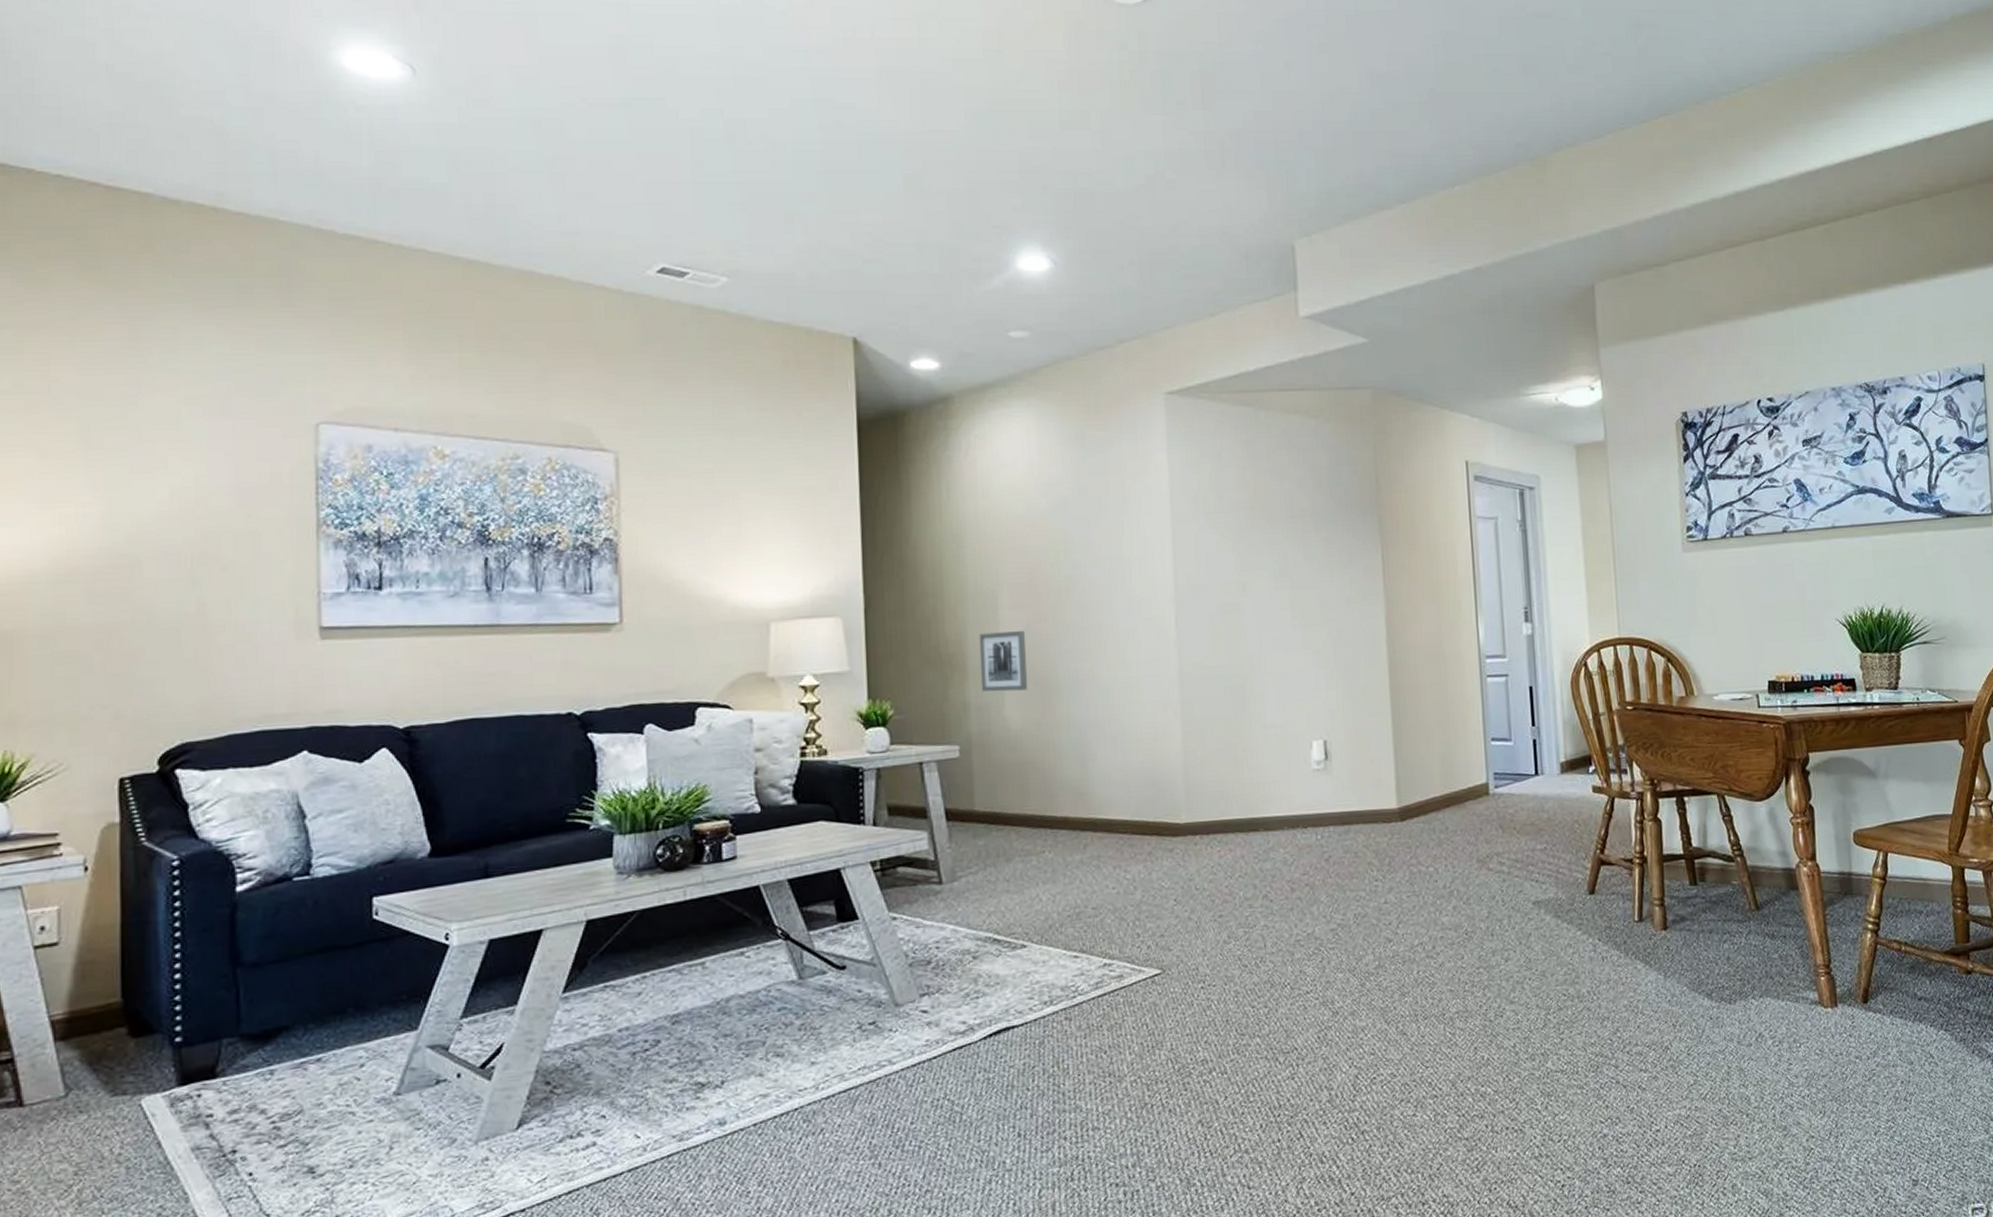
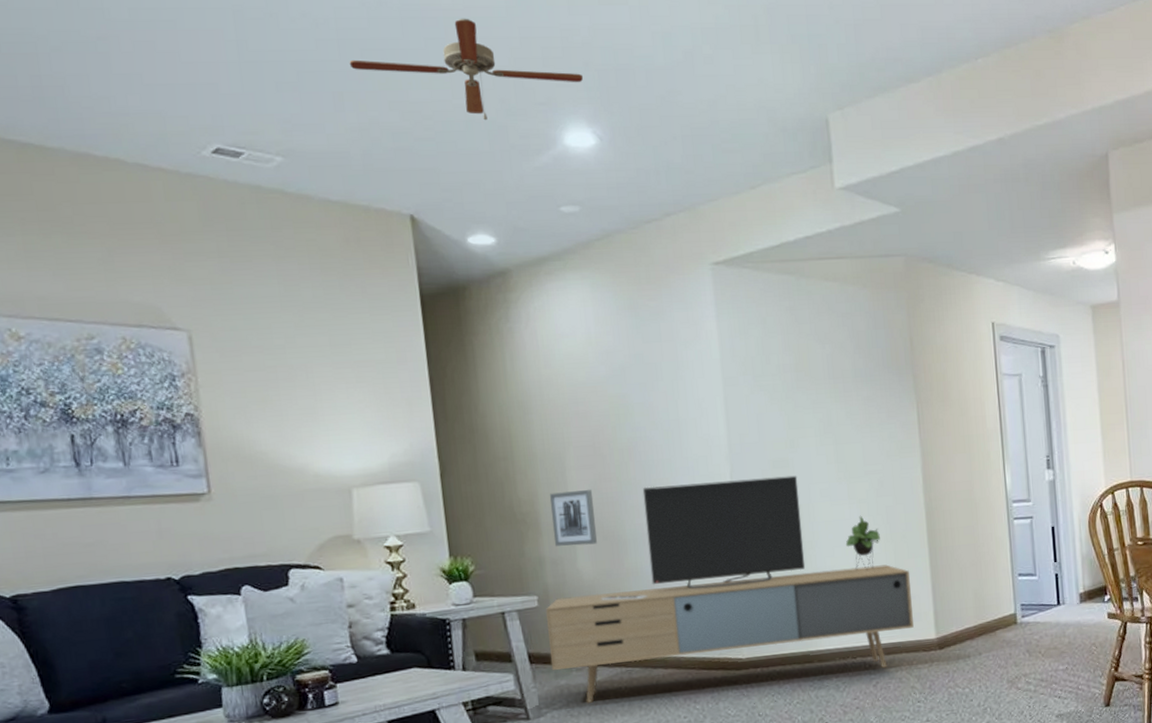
ceiling fan: none [803,141,1040,244] -> present [349,18,583,121]
media console: none [966,621,1372,869] -> present [545,475,914,704]

